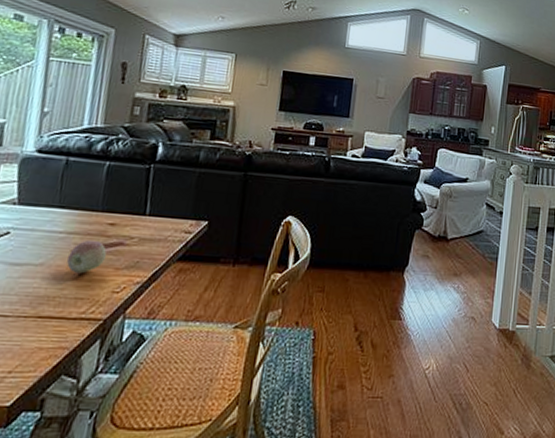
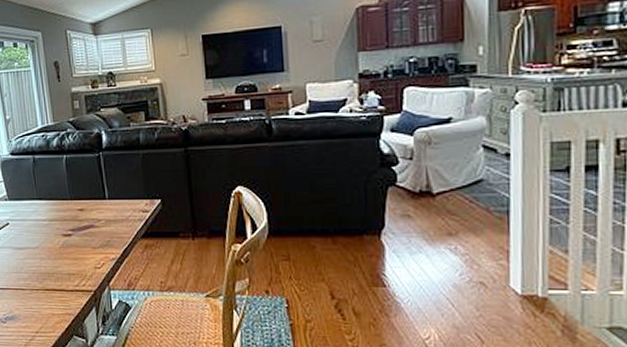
fruit: present [66,239,107,274] -> none [54,224,83,254]

